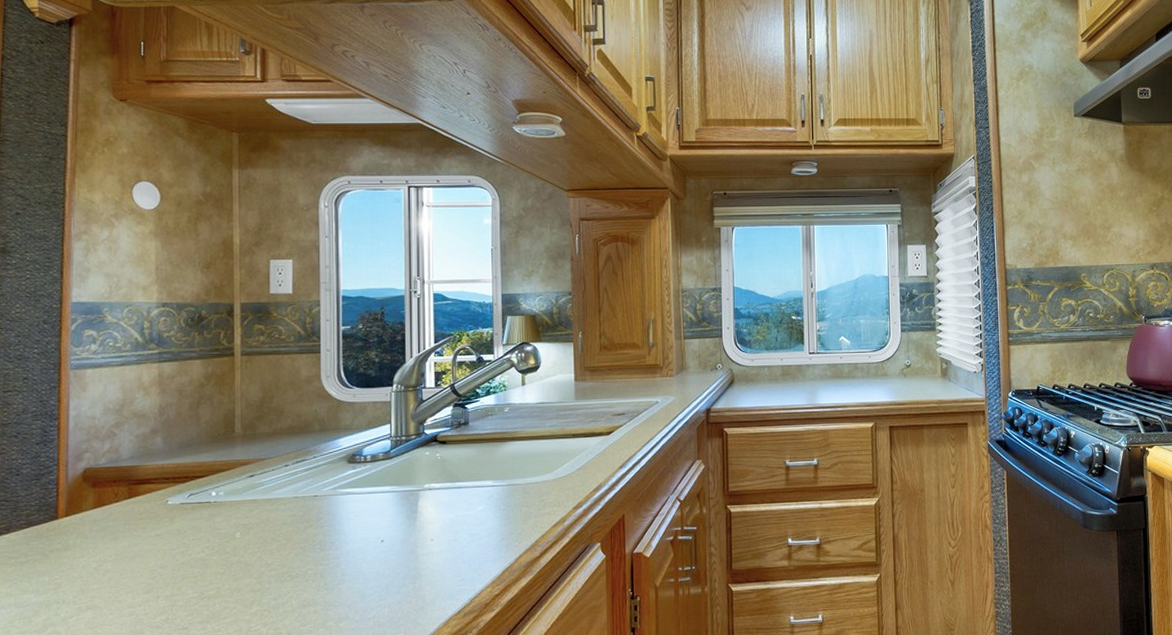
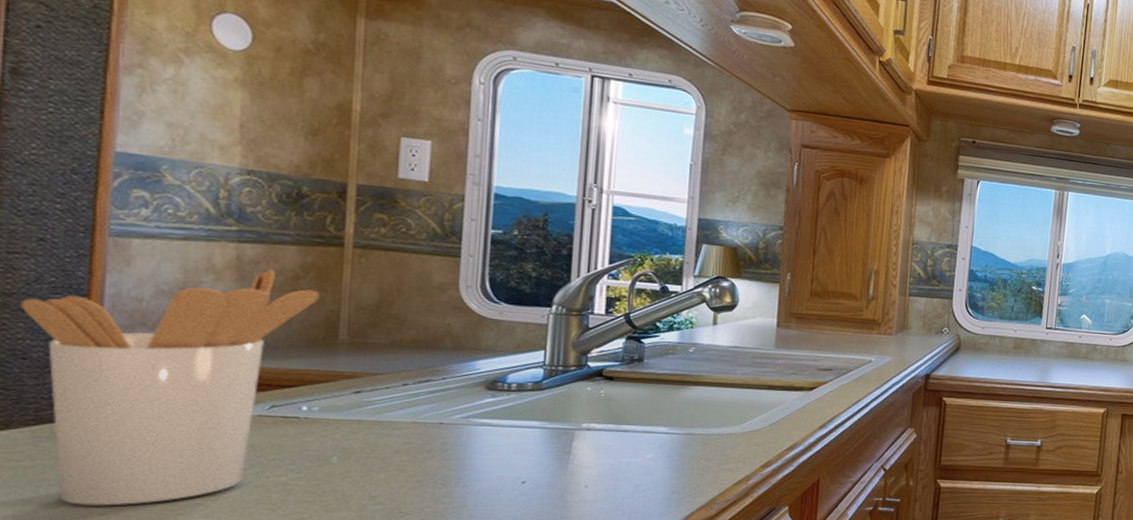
utensil holder: none [14,381,220,591] -> present [20,268,320,506]

